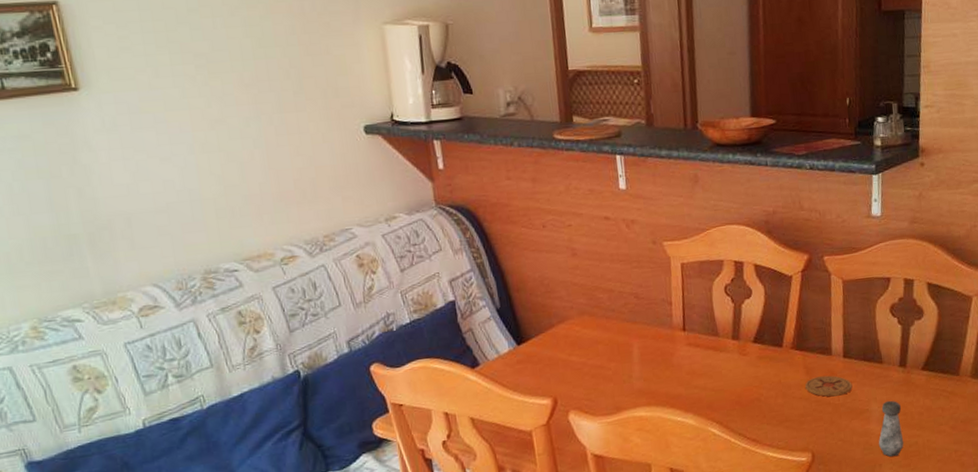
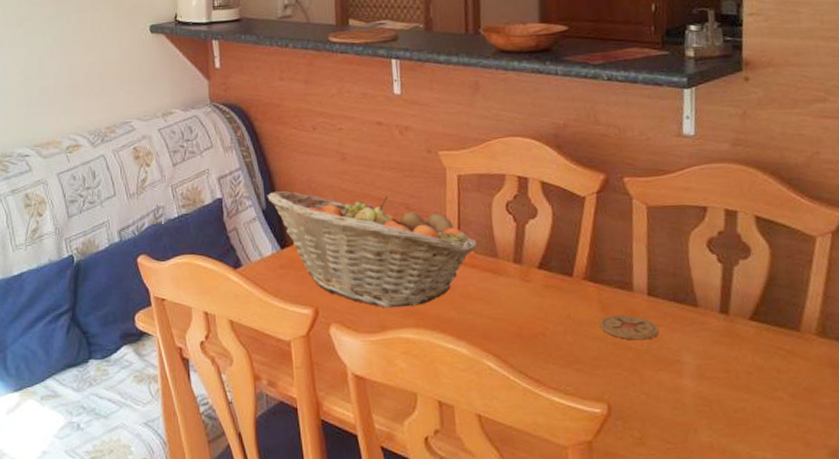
fruit basket: none [500,287,701,391] -> present [267,190,478,308]
salt shaker: present [878,400,904,457] -> none [692,352,727,423]

